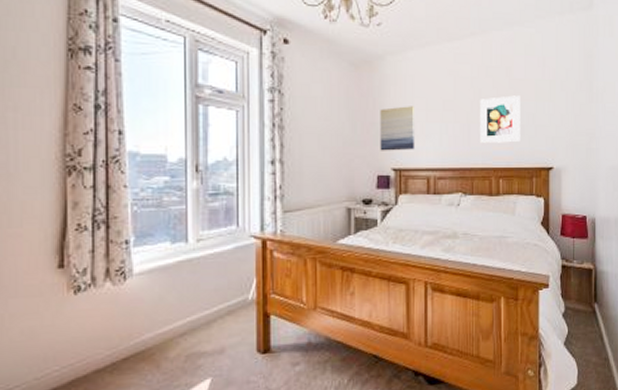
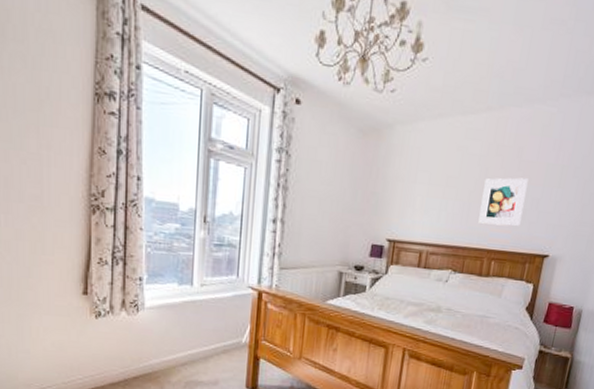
wall art: present [380,106,415,151] -> none [377,178,418,223]

